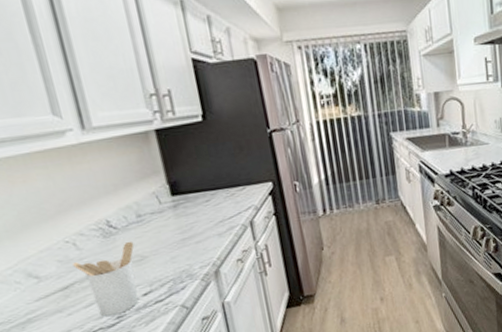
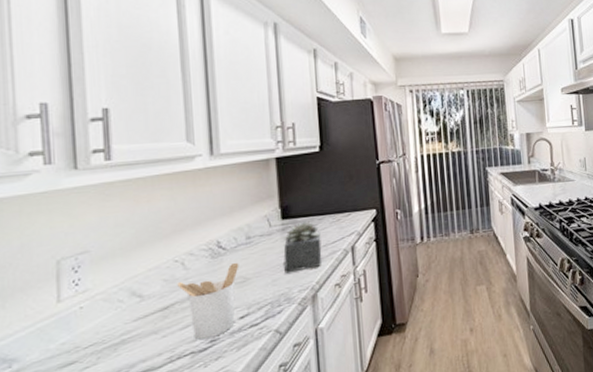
succulent plant: none [177,197,221,251] -> present [283,221,322,274]

